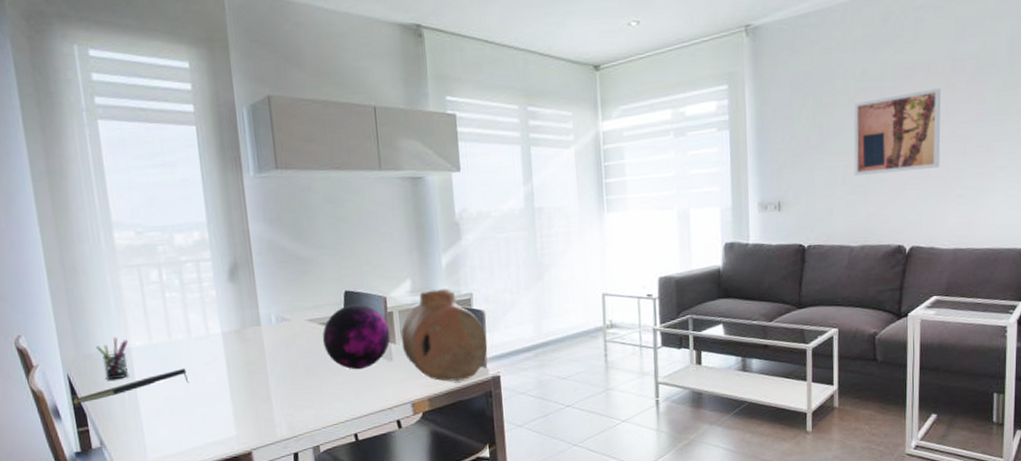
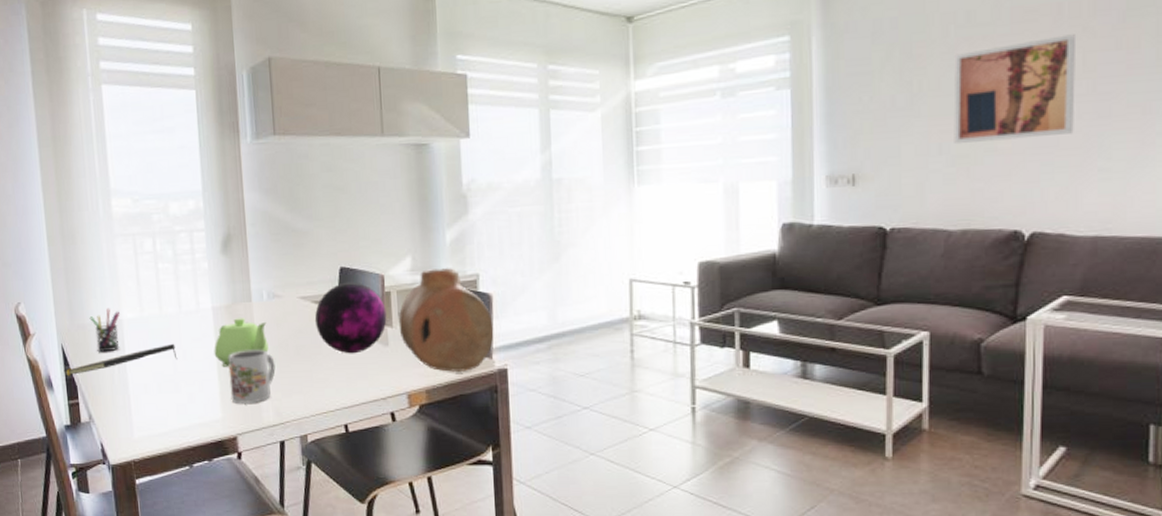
teakettle: none [225,341,279,388] -> present [214,318,269,367]
mug: none [239,369,287,421] -> present [228,349,276,404]

